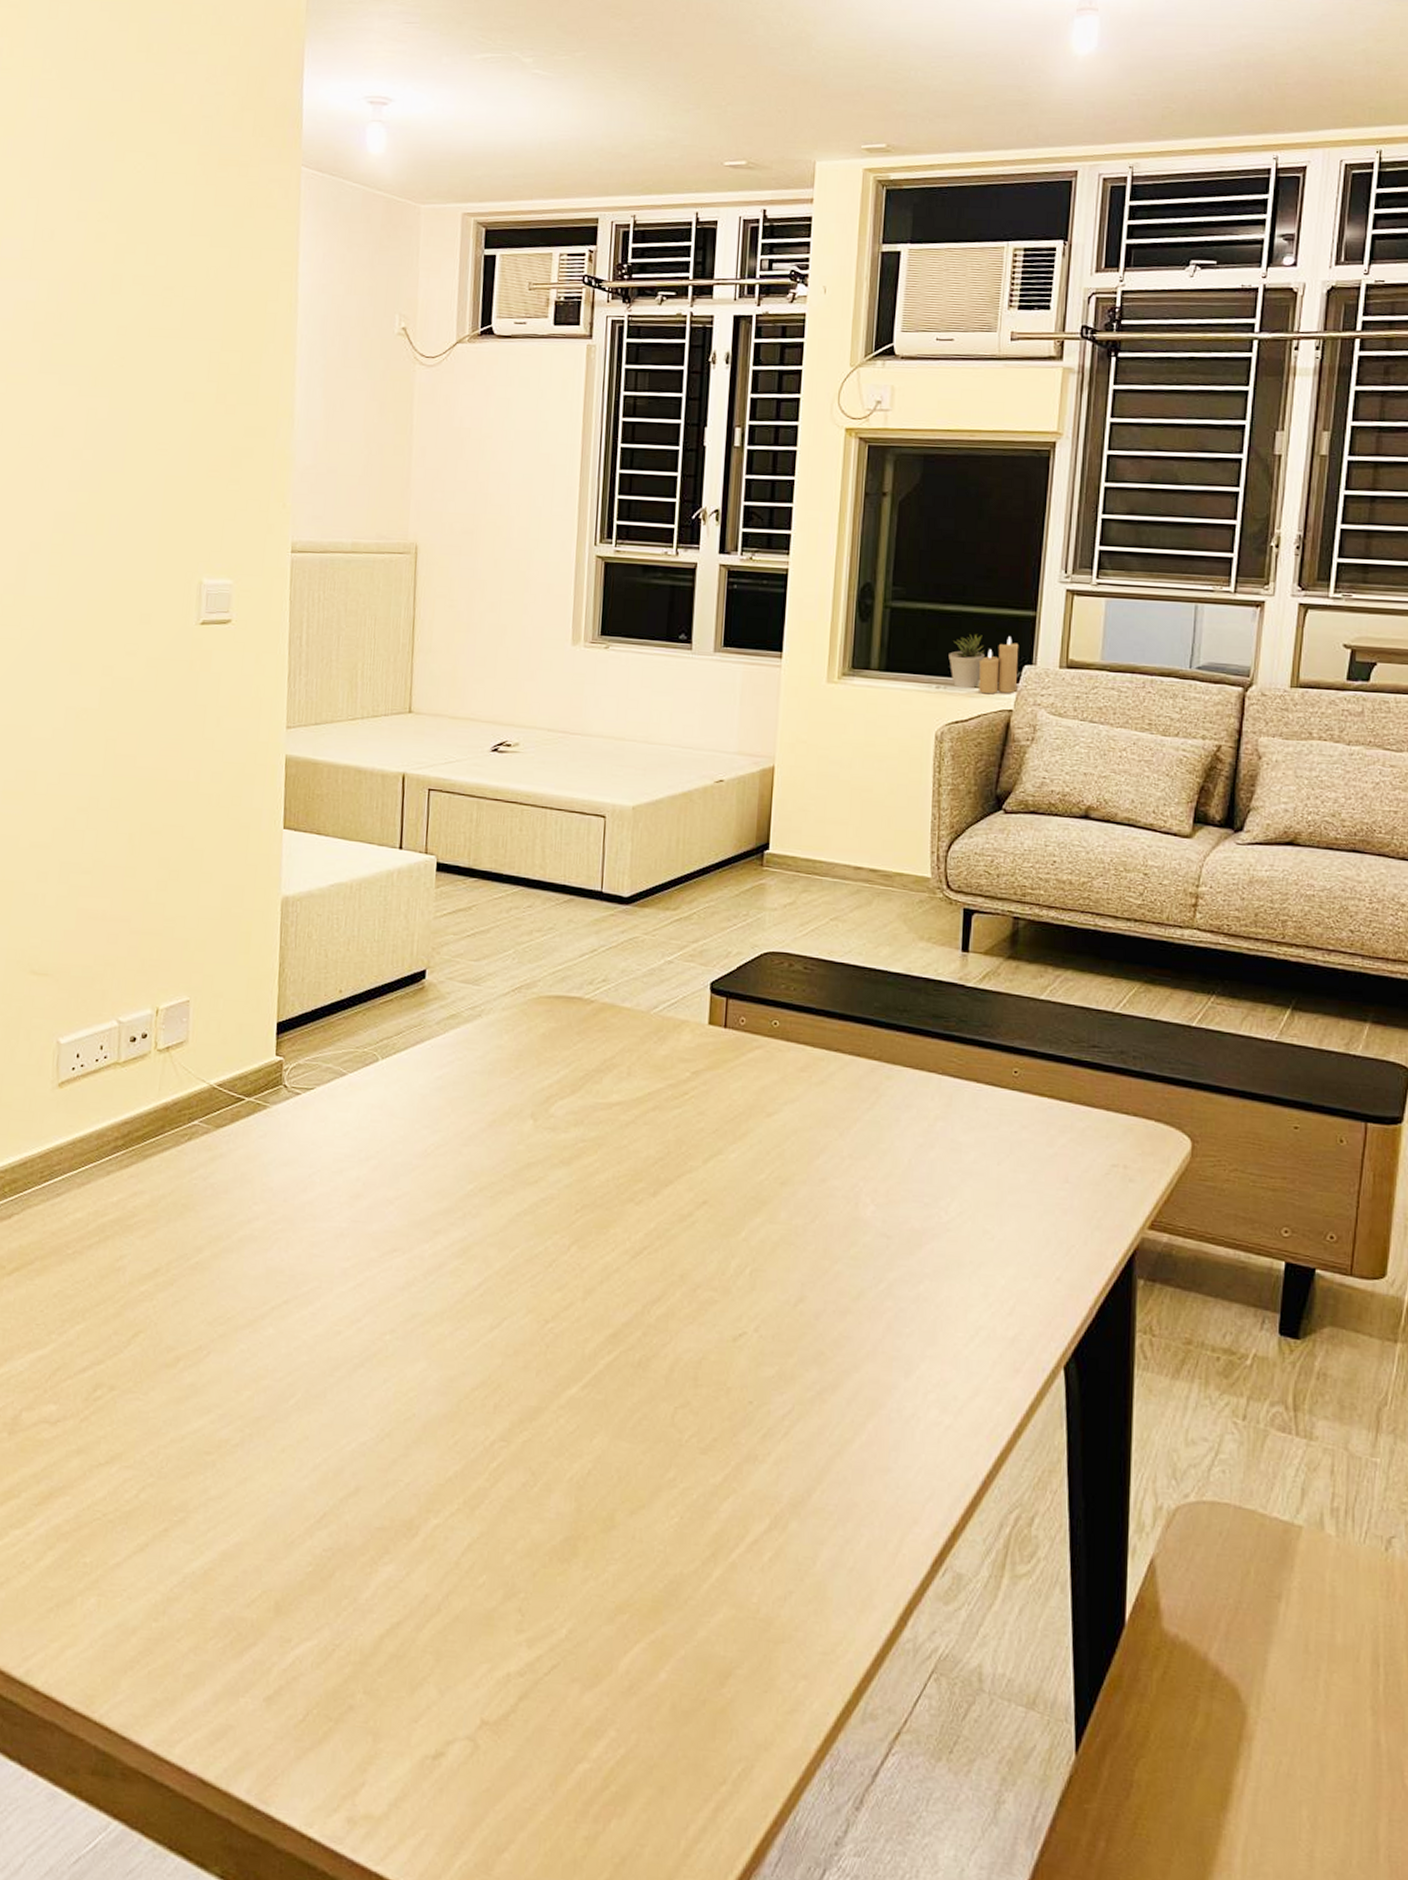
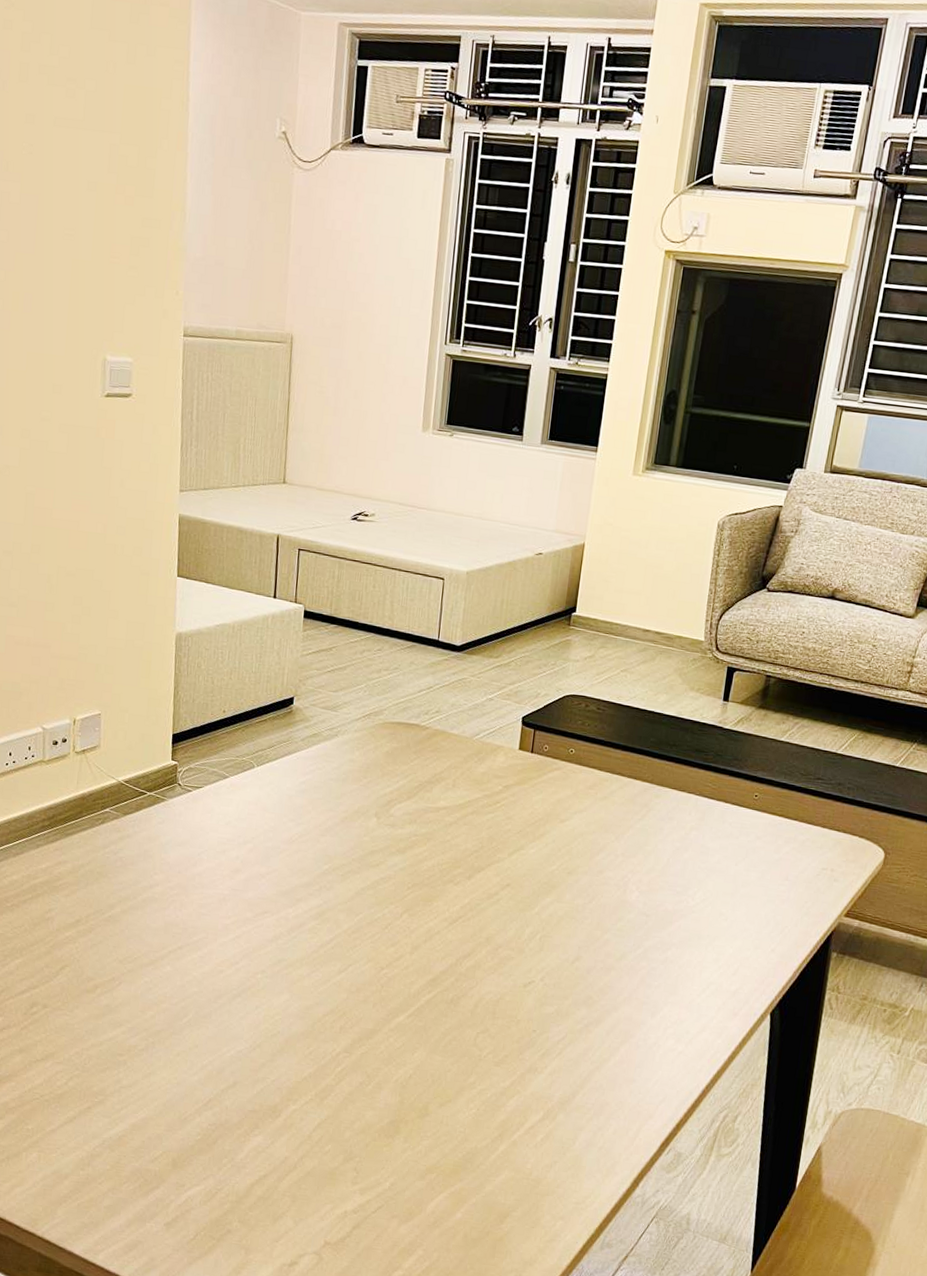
potted plant: present [948,634,985,689] -> none [734,440,765,486]
candle: present [978,637,1019,695] -> none [756,443,794,492]

